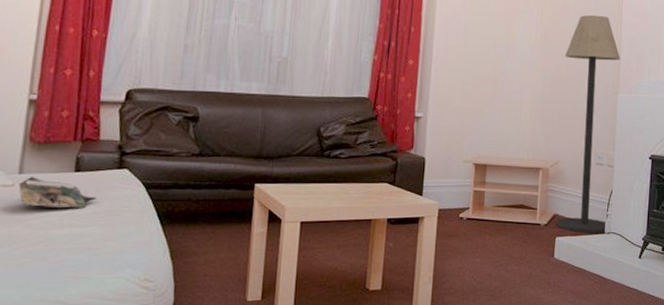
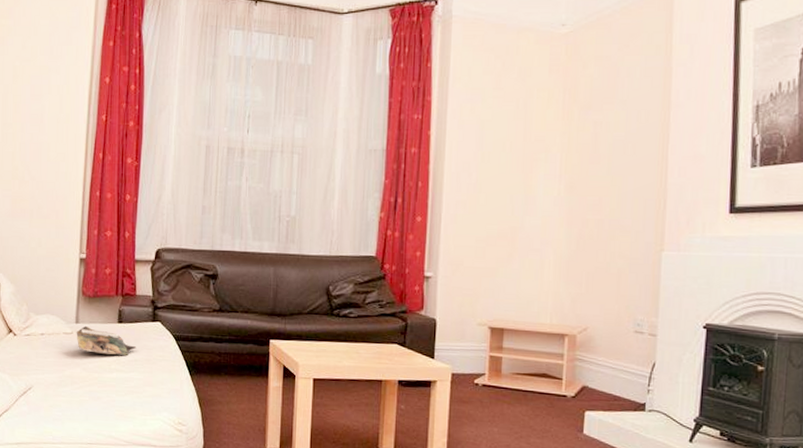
floor lamp: present [556,15,620,233] -> none [585,160,665,411]

